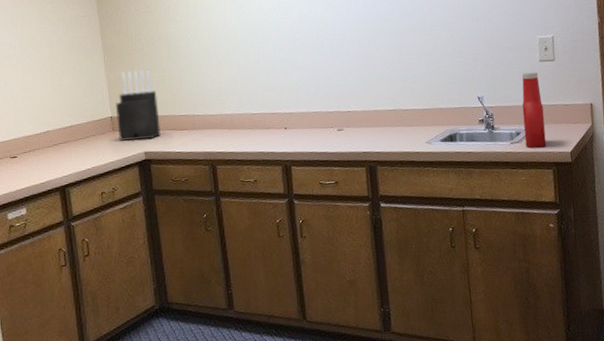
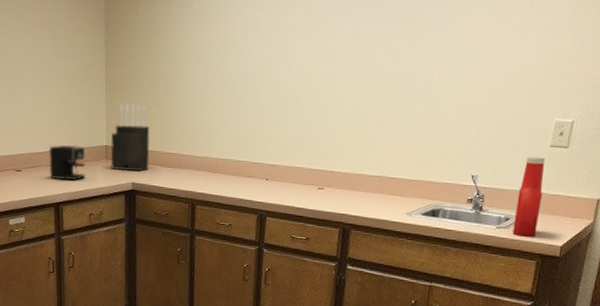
coffee maker: none [47,121,92,161] -> present [48,145,86,181]

